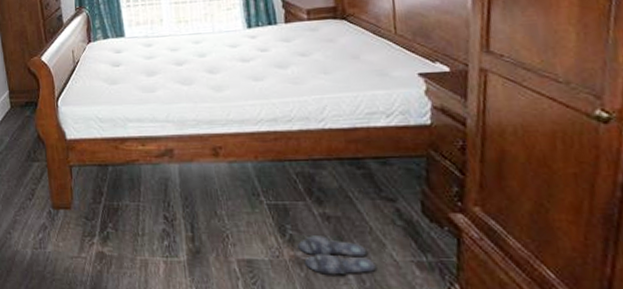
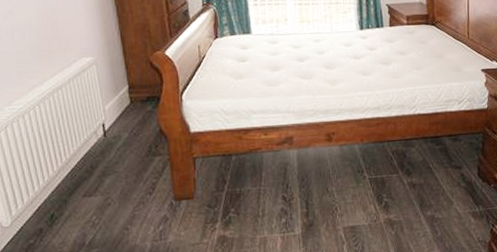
slippers: present [298,235,376,275] -> none [391,200,445,231]

